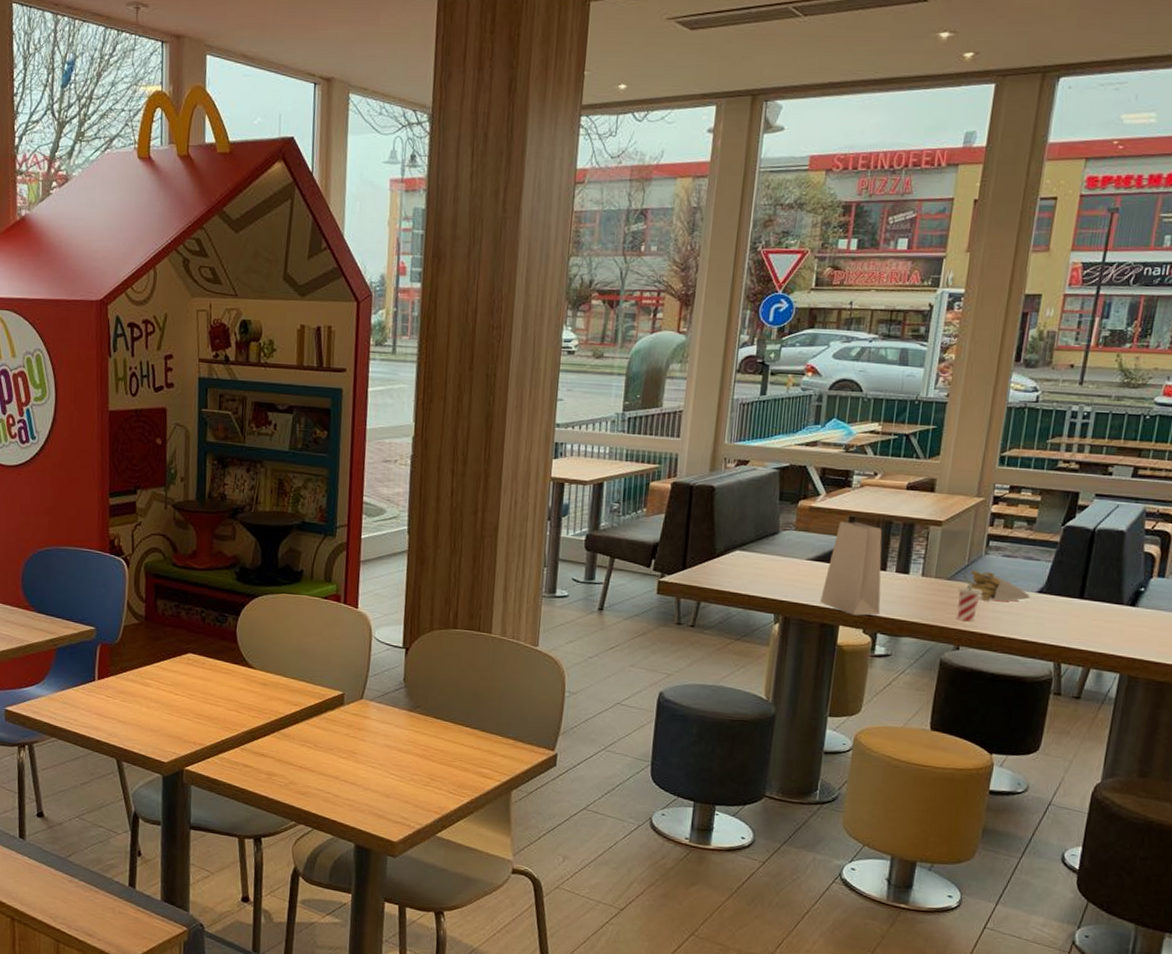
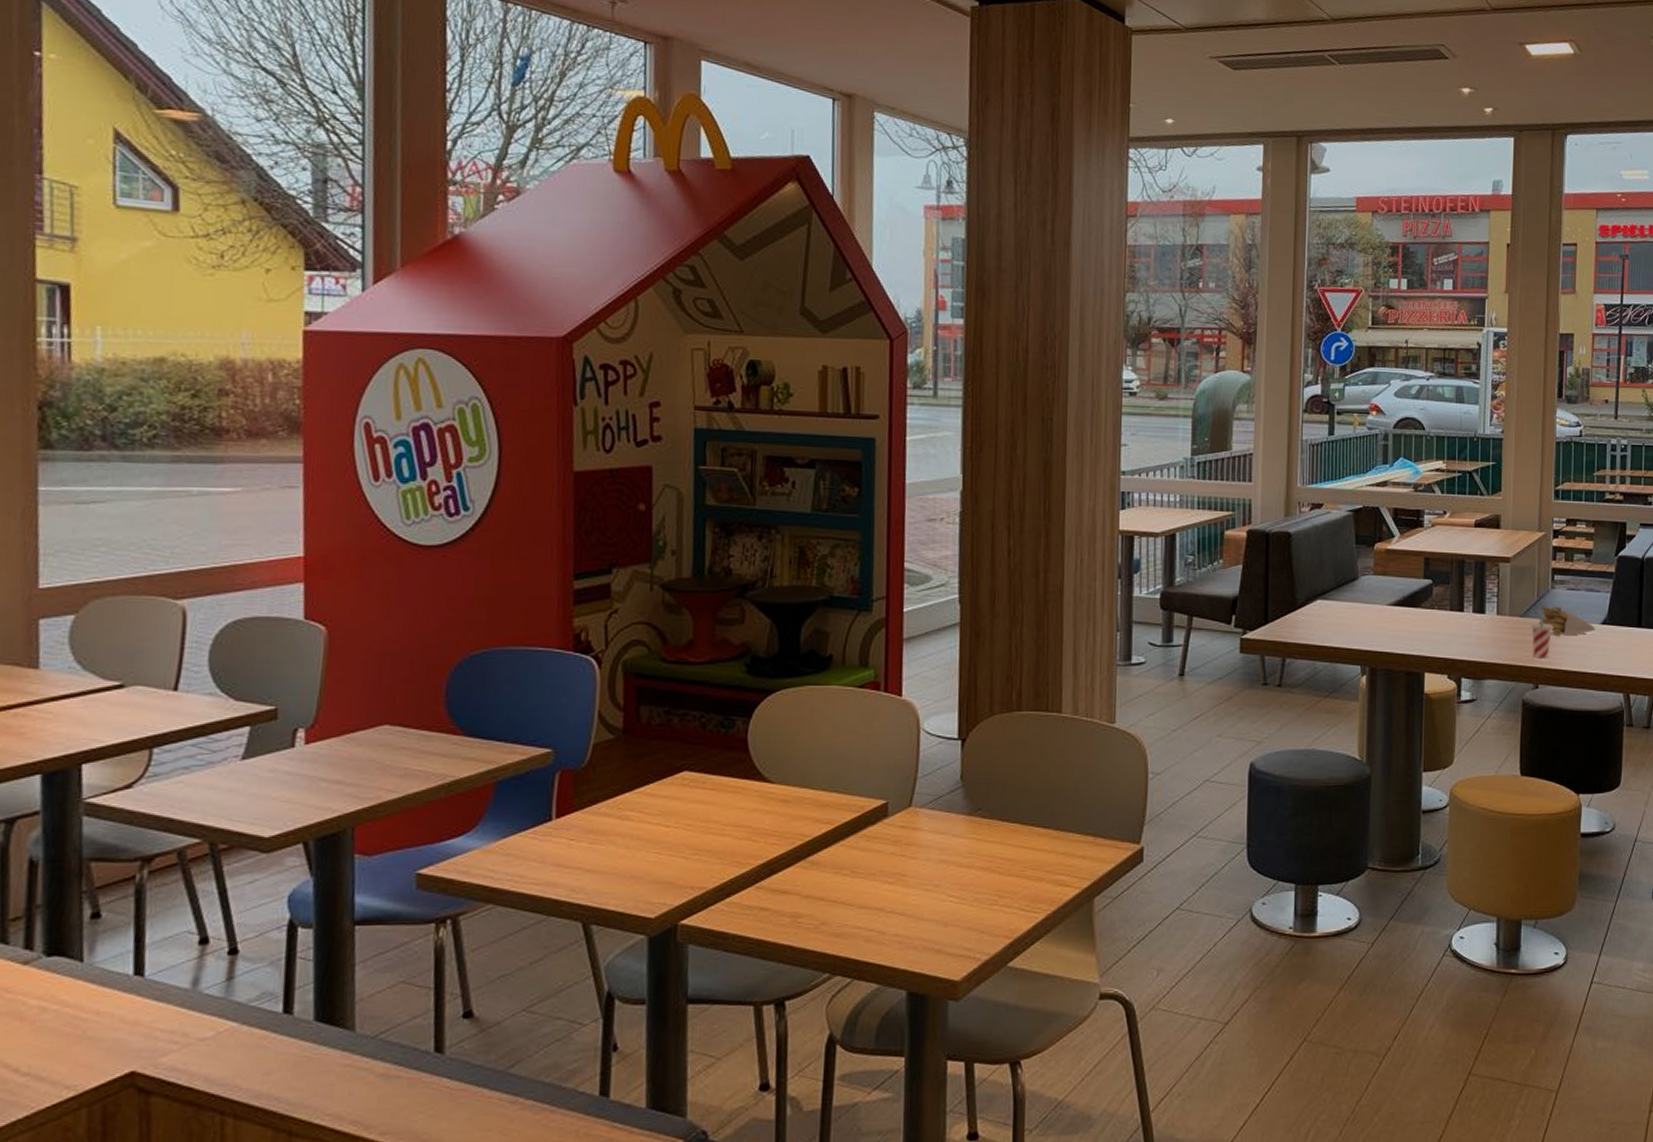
paper bag: present [820,521,882,616] -> none [1404,563,1462,661]

